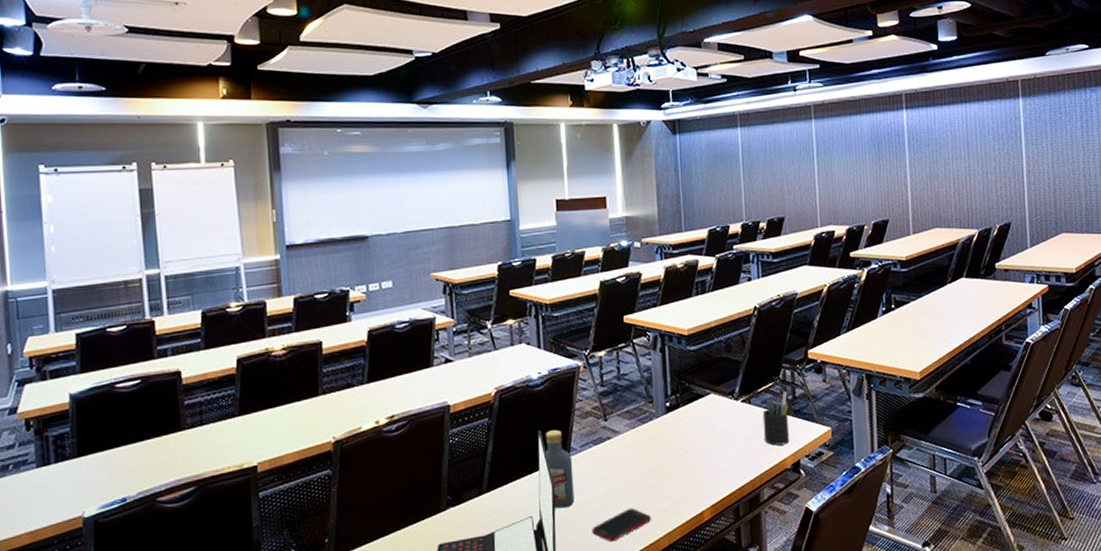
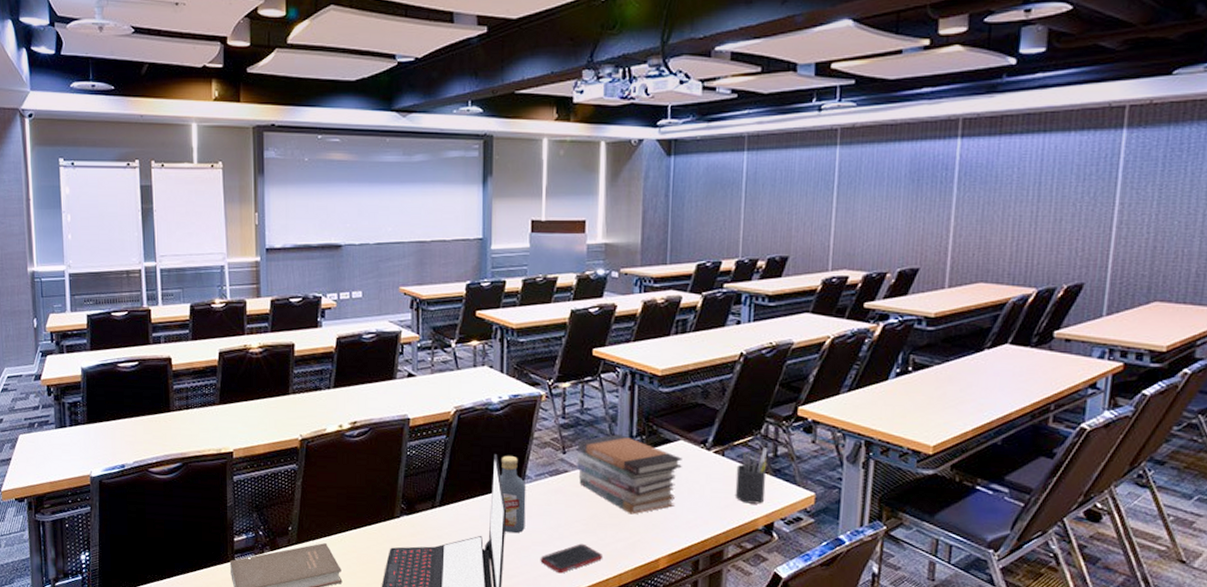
book stack: none [618,395,715,472] -> present [576,434,682,515]

